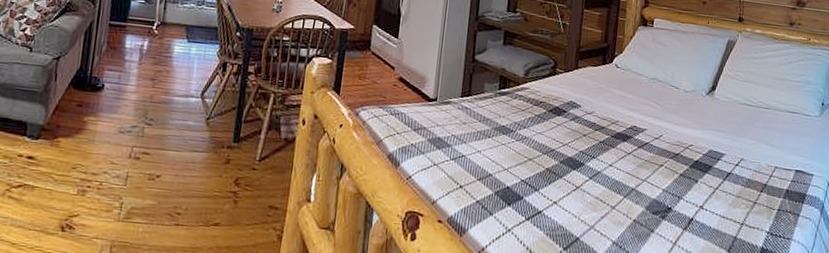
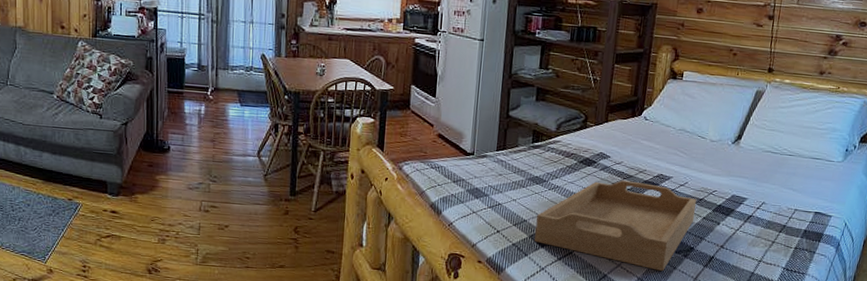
serving tray: none [500,131,673,235] -> present [534,180,697,272]

